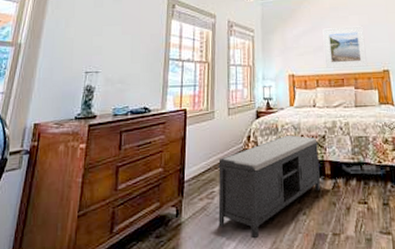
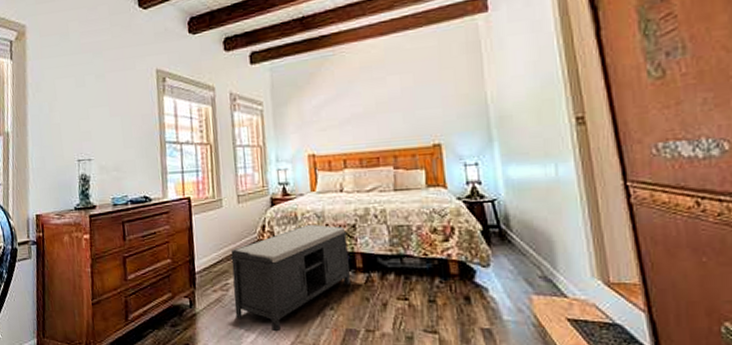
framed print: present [322,26,368,68] -> none [351,88,412,145]

